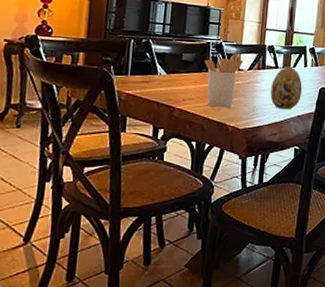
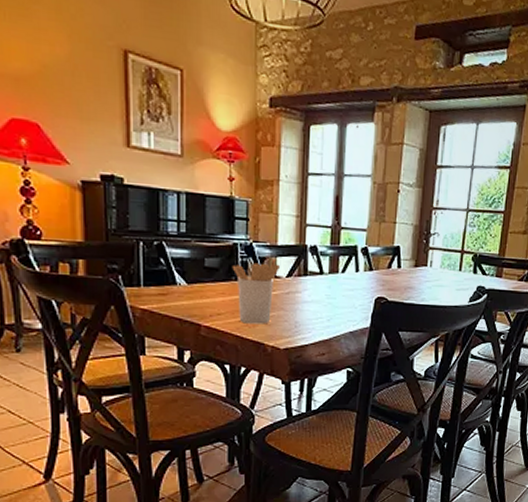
decorative egg: present [270,66,302,110] -> none [316,271,354,325]

